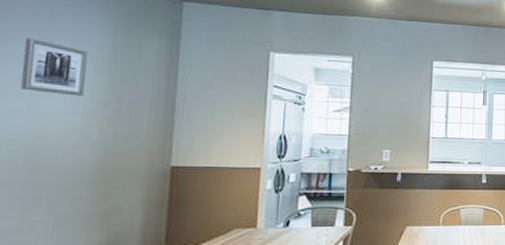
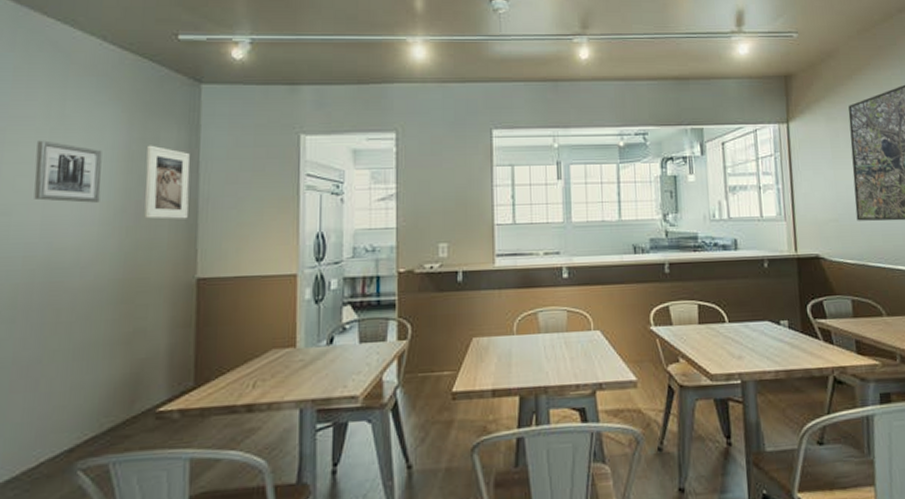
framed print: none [125,50,170,116] -> present [144,145,190,220]

